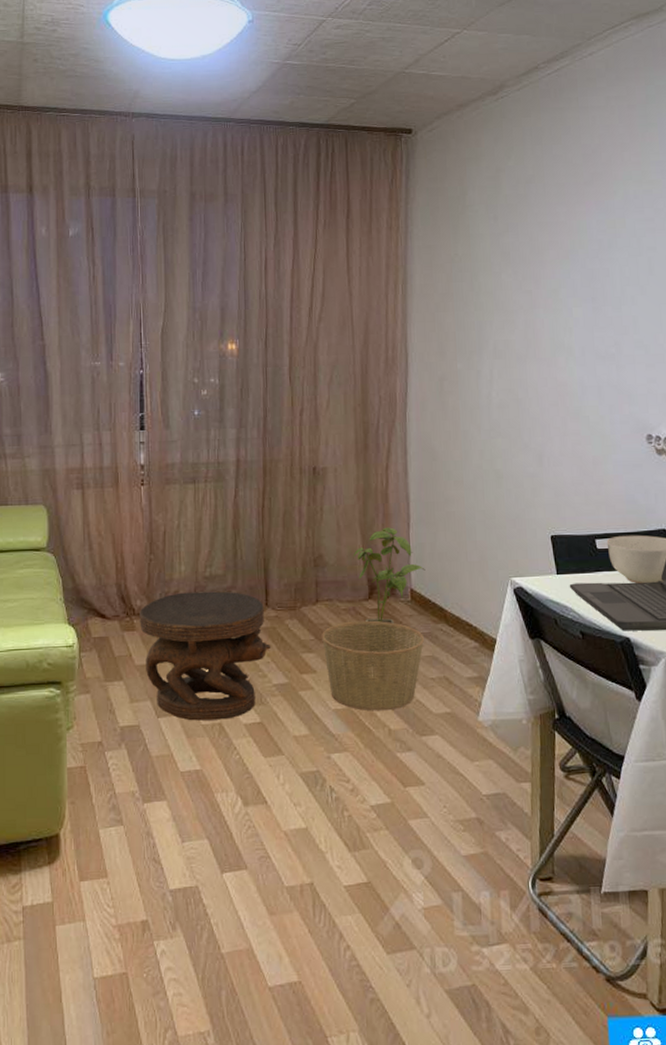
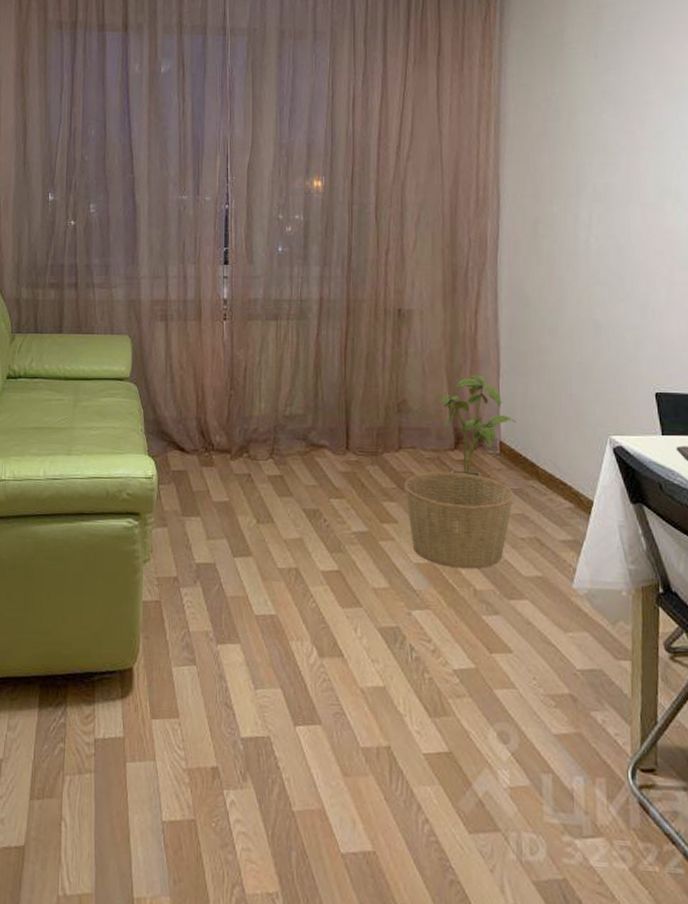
carved stool: present [139,591,271,721] -> none [218,430,351,565]

